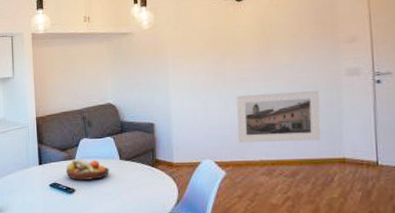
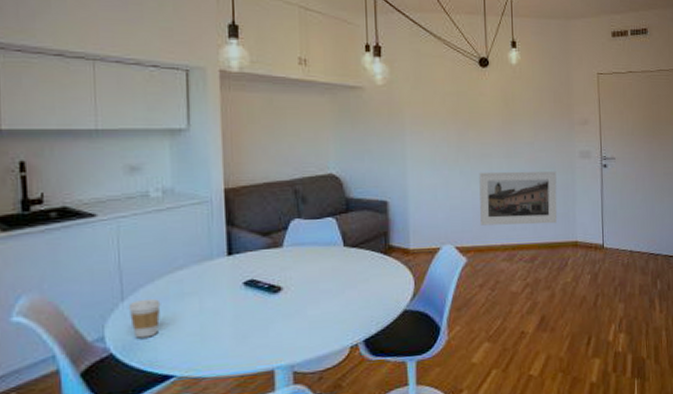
fruit bowl: present [65,158,109,180] -> none [268,245,330,275]

